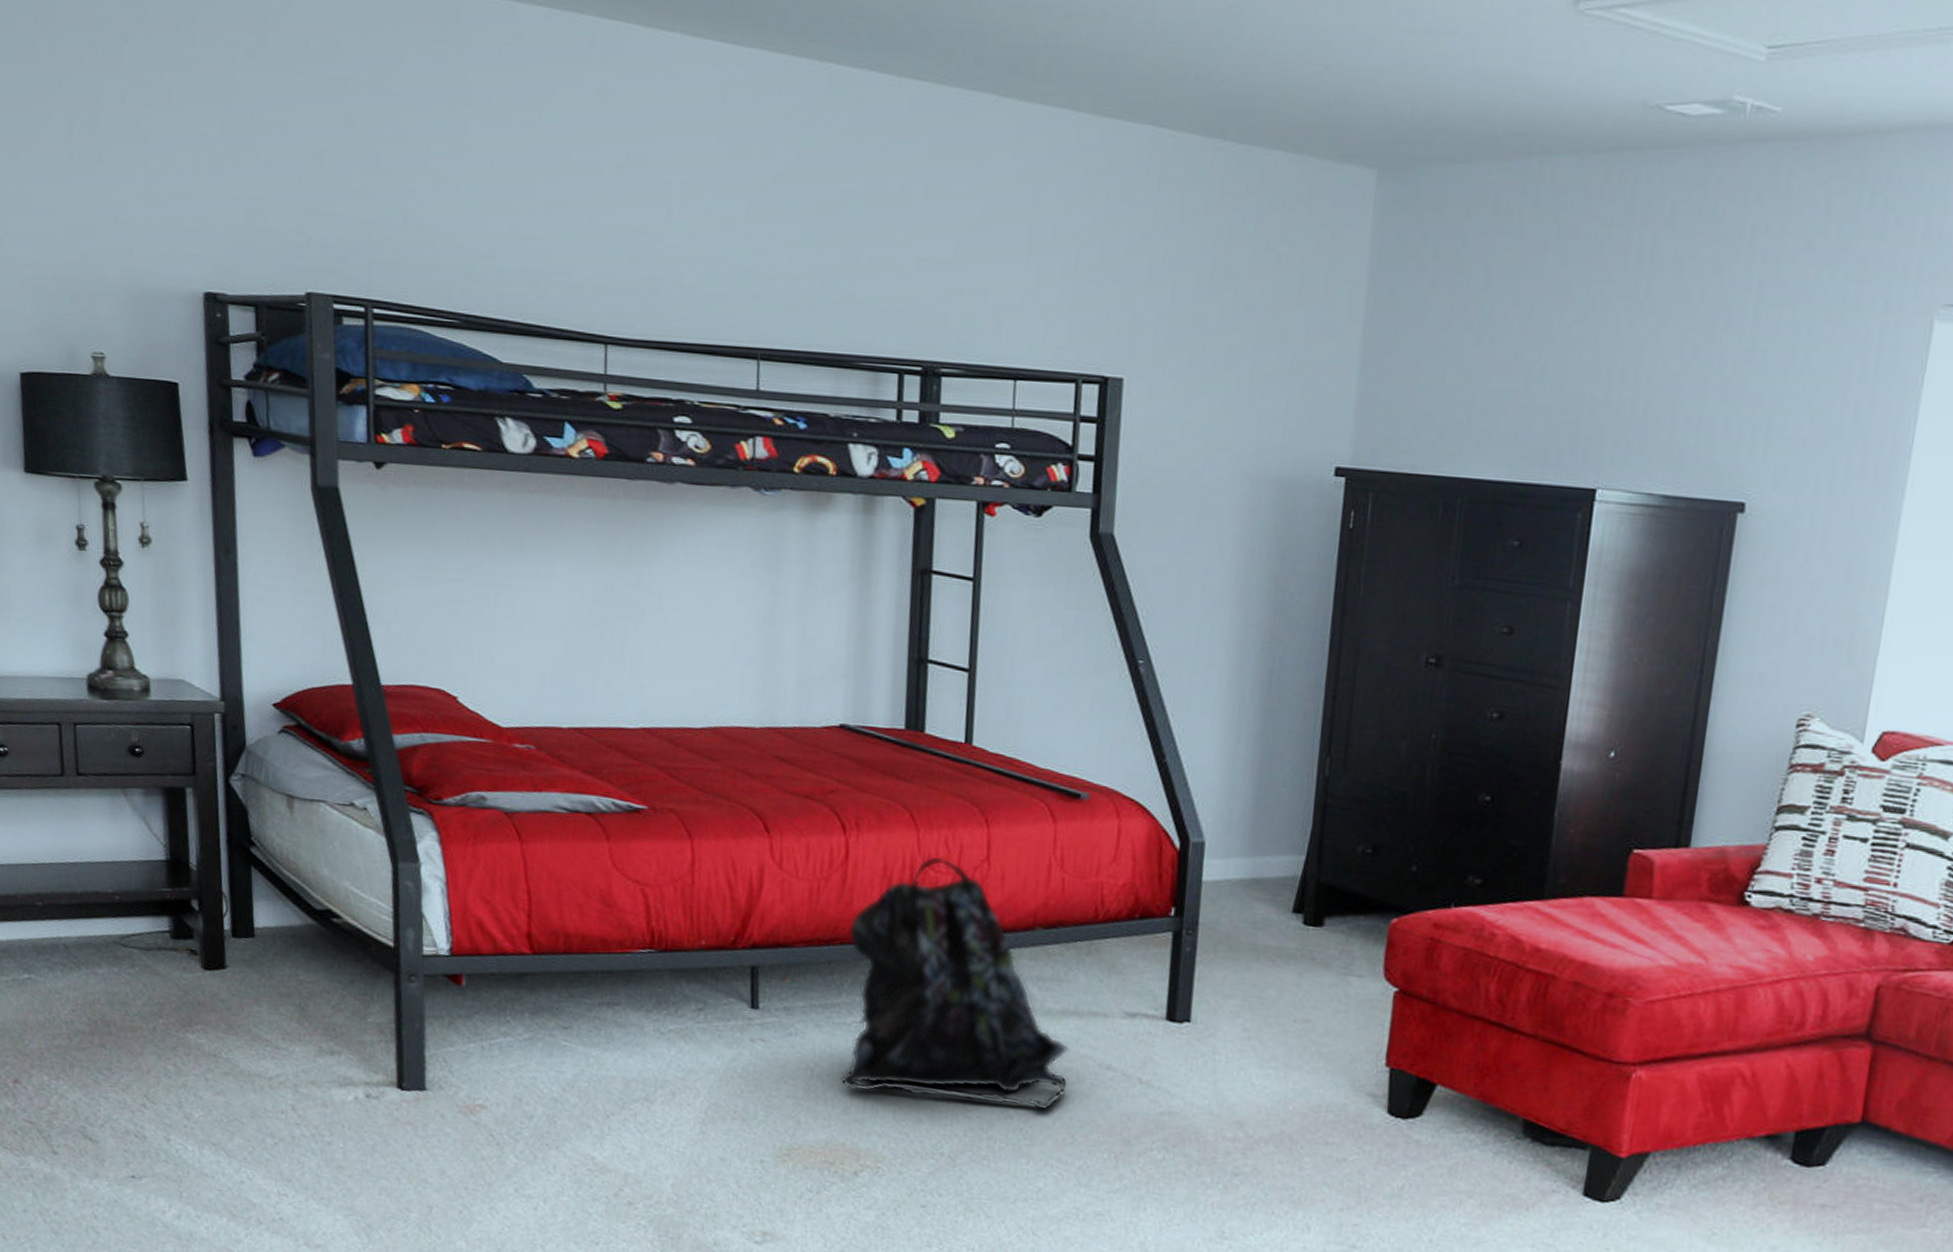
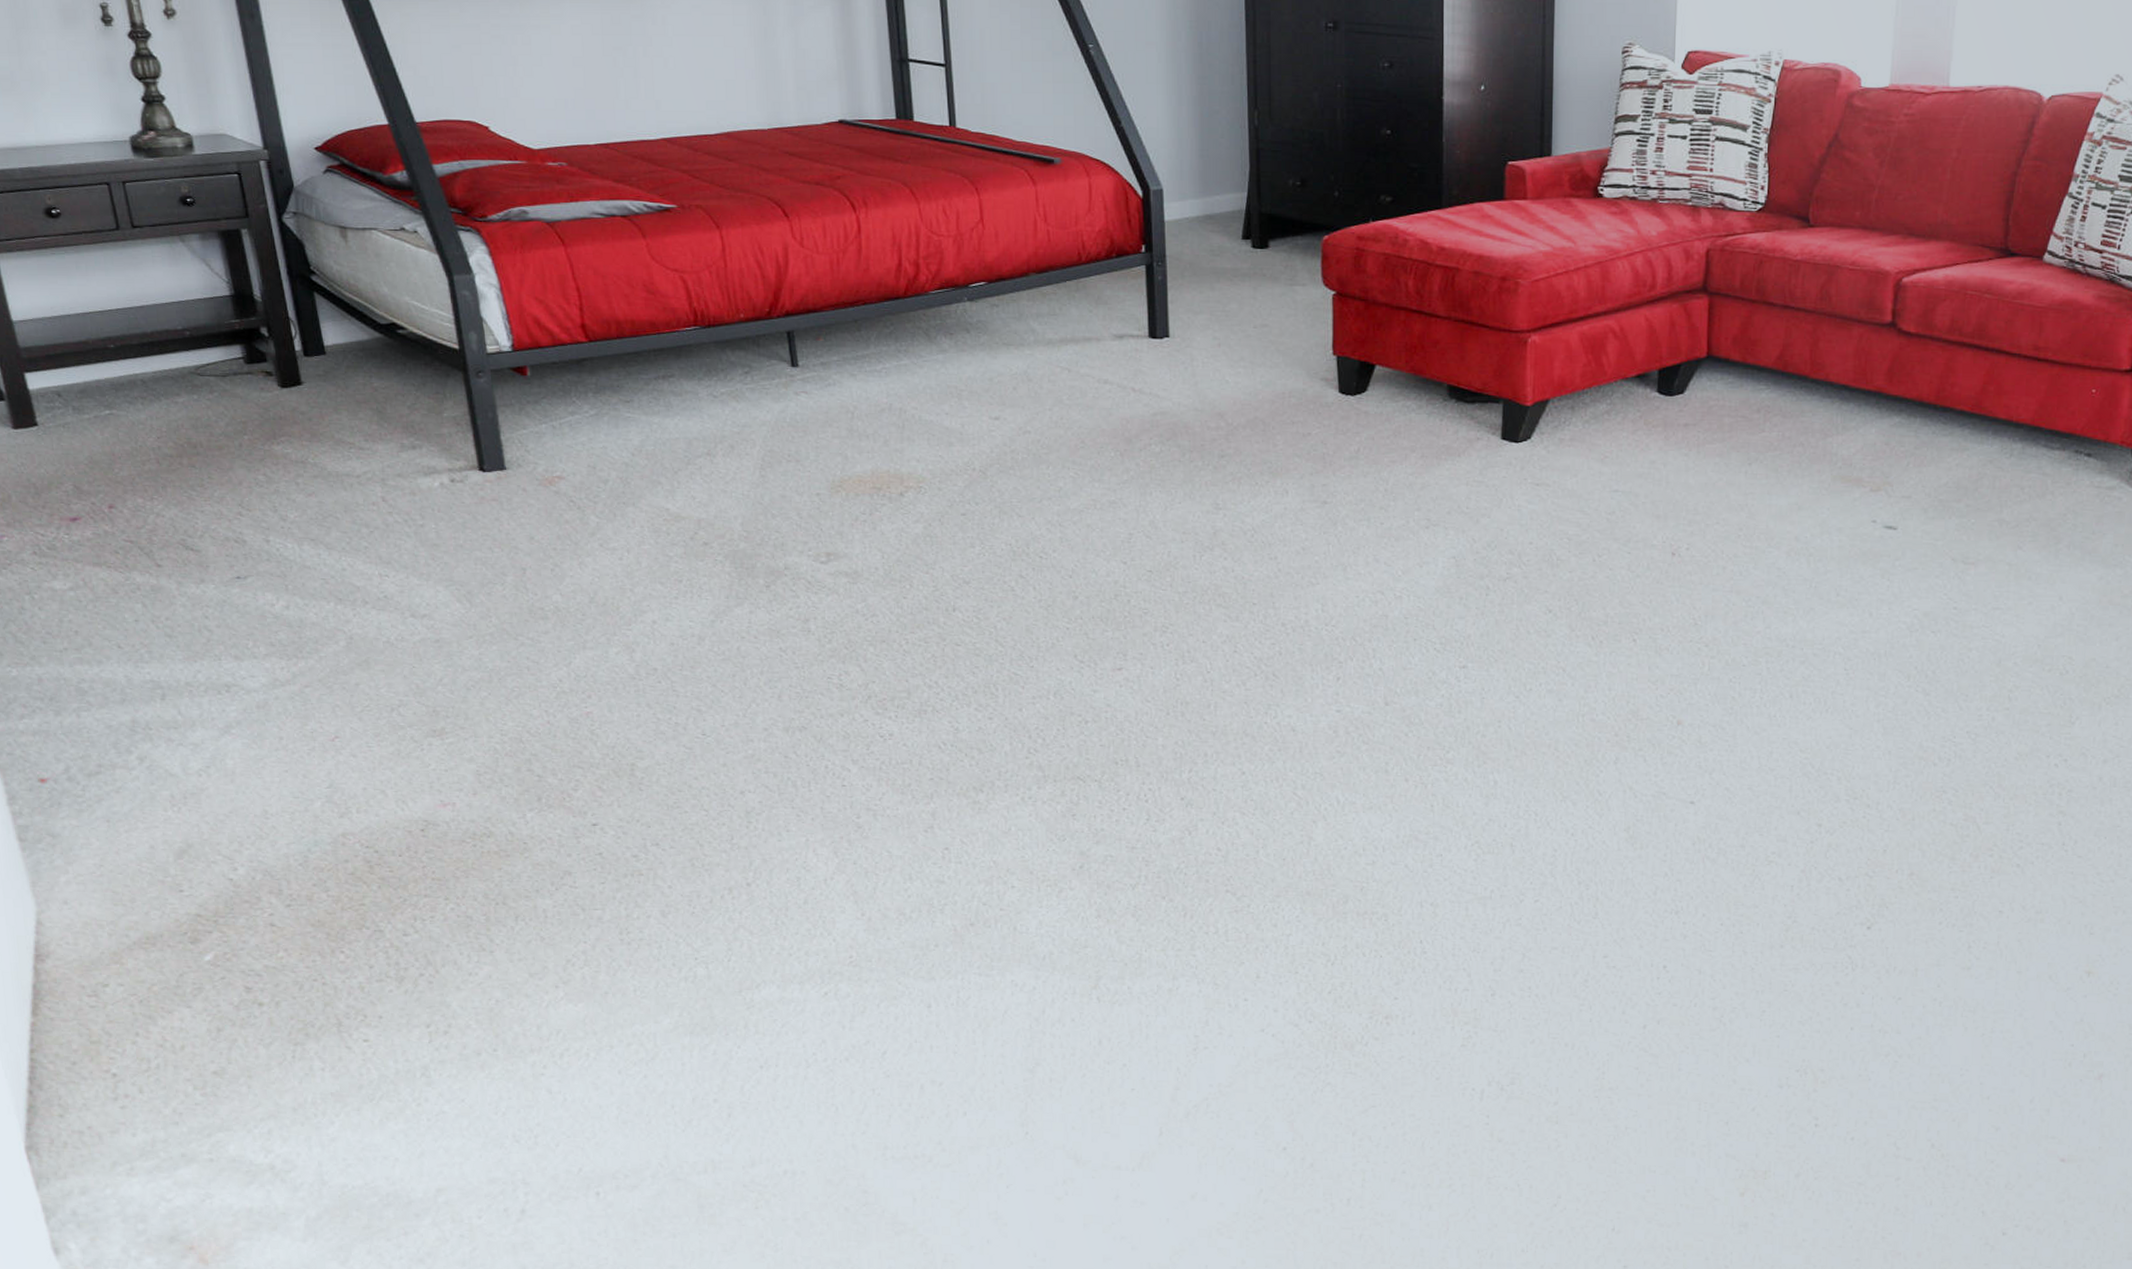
backpack: present [840,856,1069,1111] -> none [869,223,1074,426]

